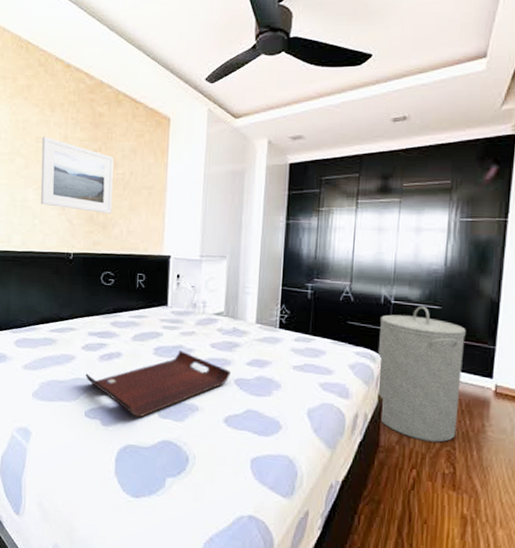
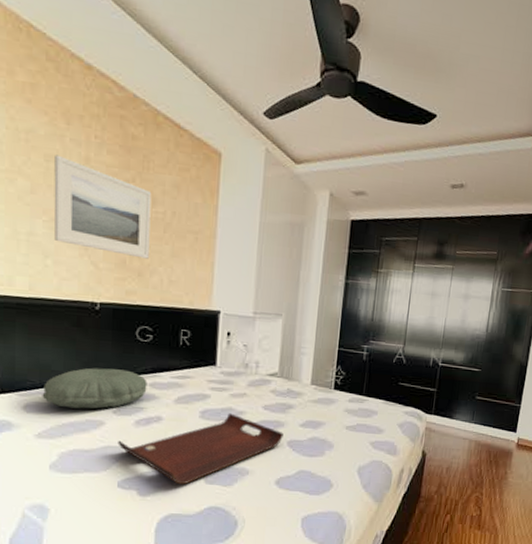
pillow: none [28,309,110,345] -> present [42,368,147,409]
laundry hamper: present [377,305,466,443] -> none [421,368,499,490]

